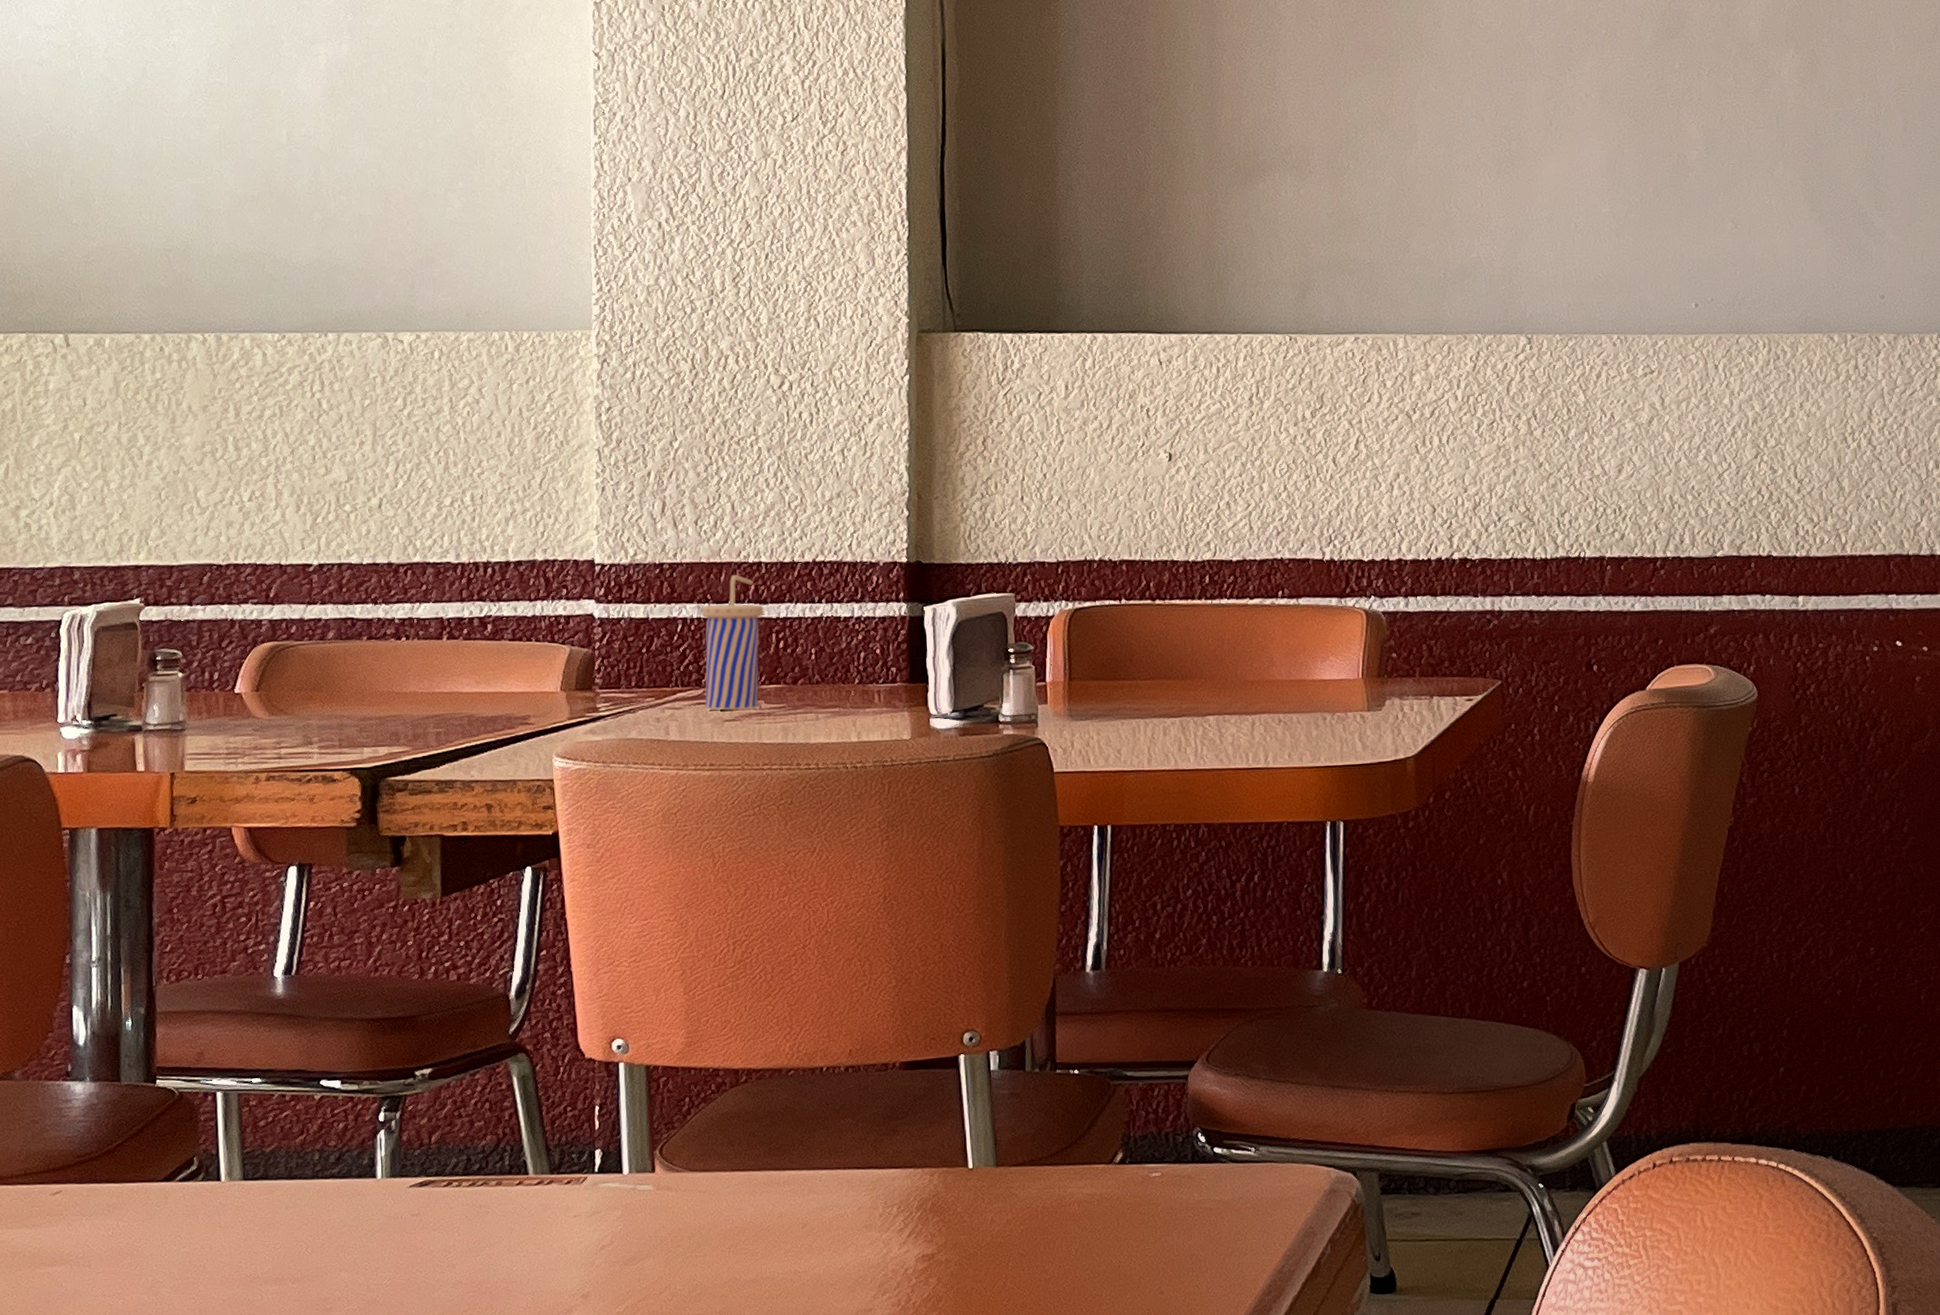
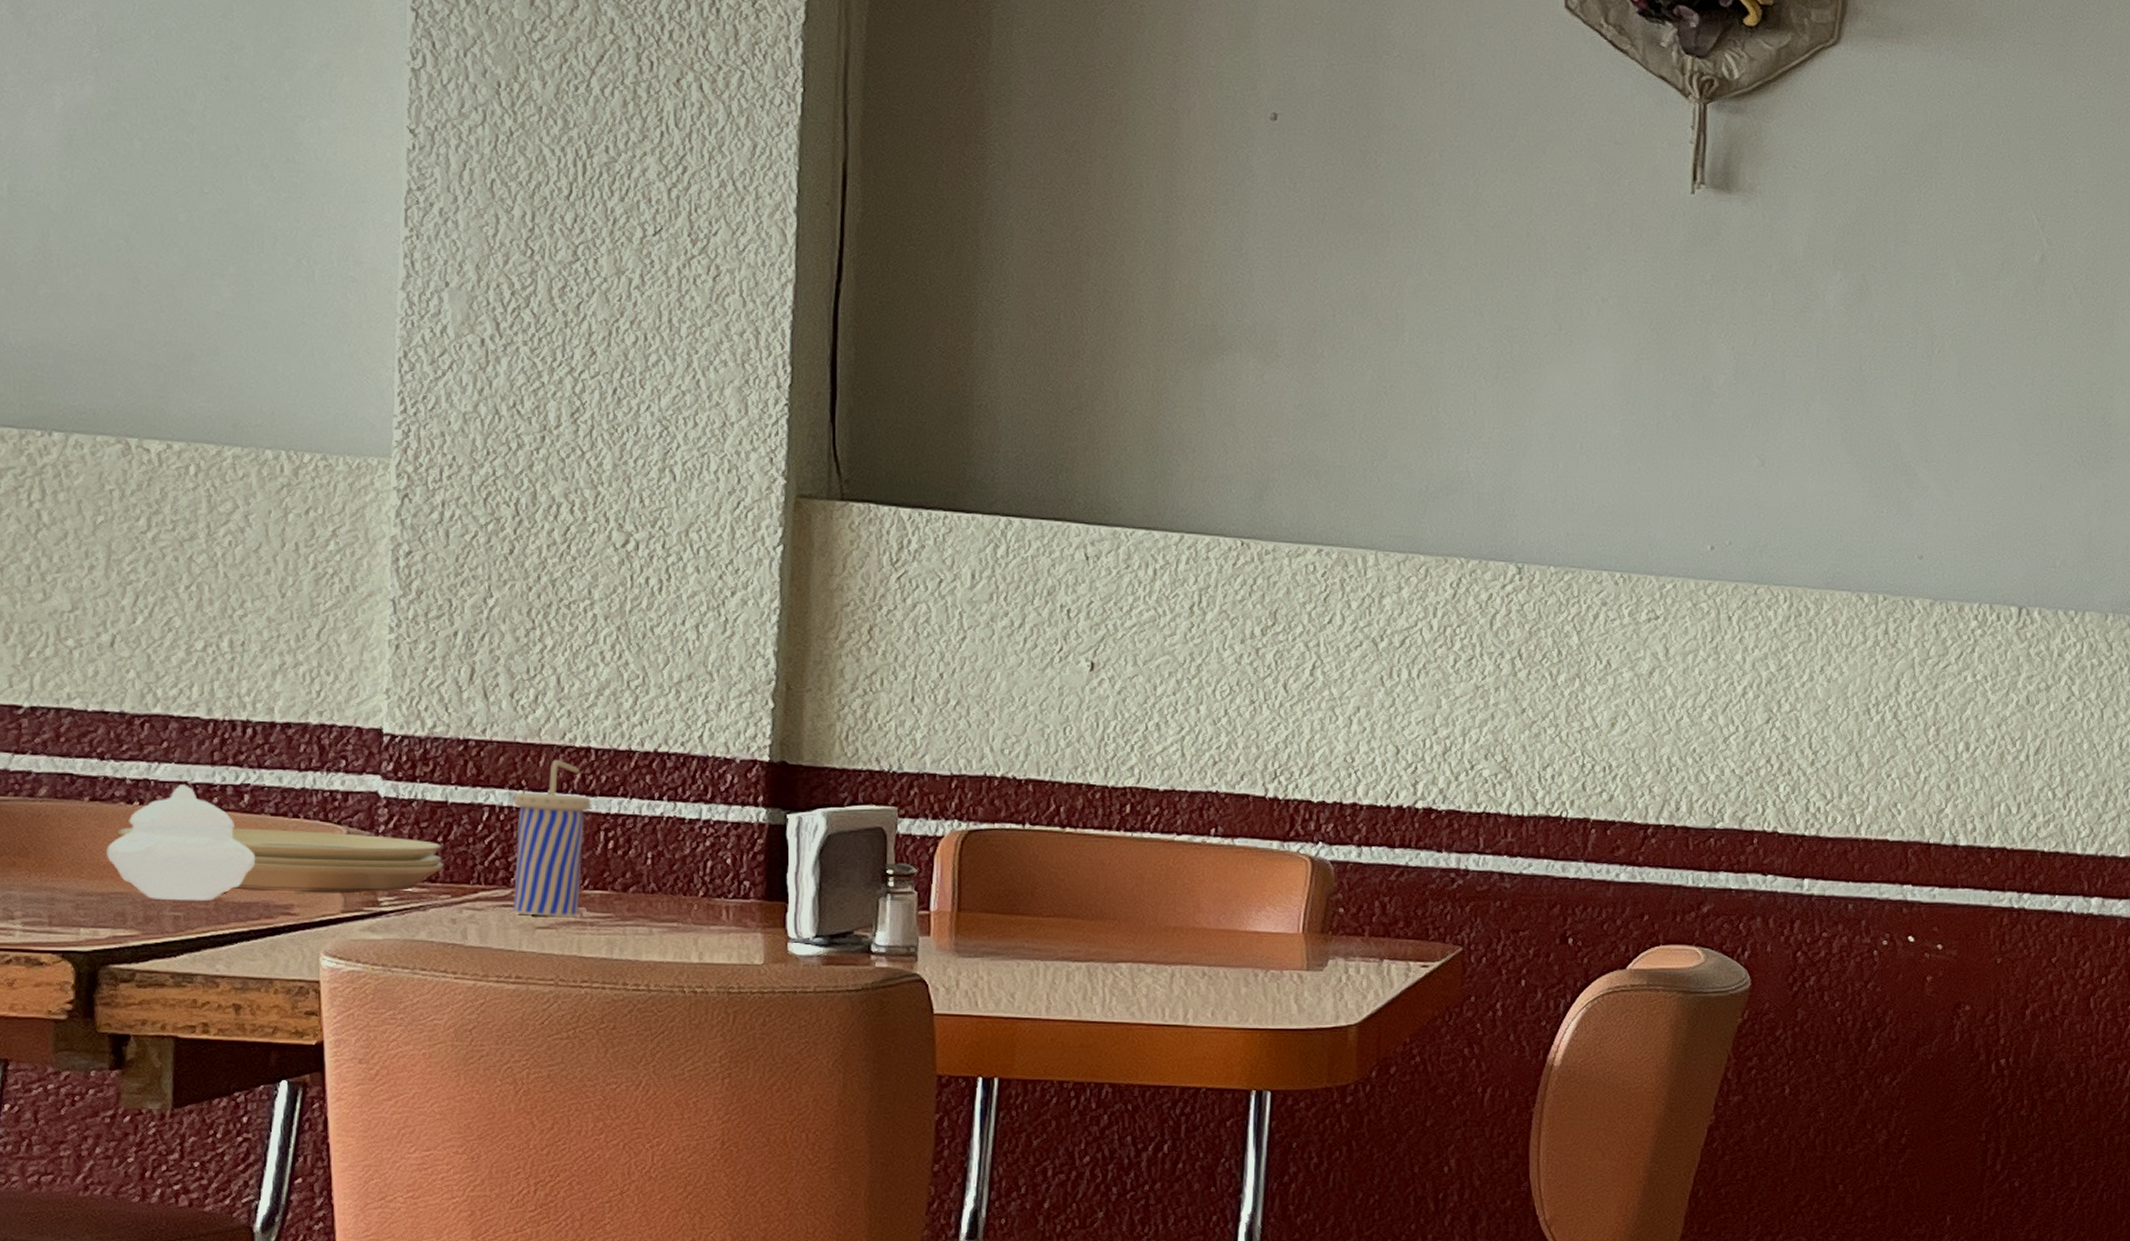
sugar bowl: none [382,620,499,719] -> present [106,784,256,902]
plate: none [389,651,648,706] -> present [117,827,444,894]

